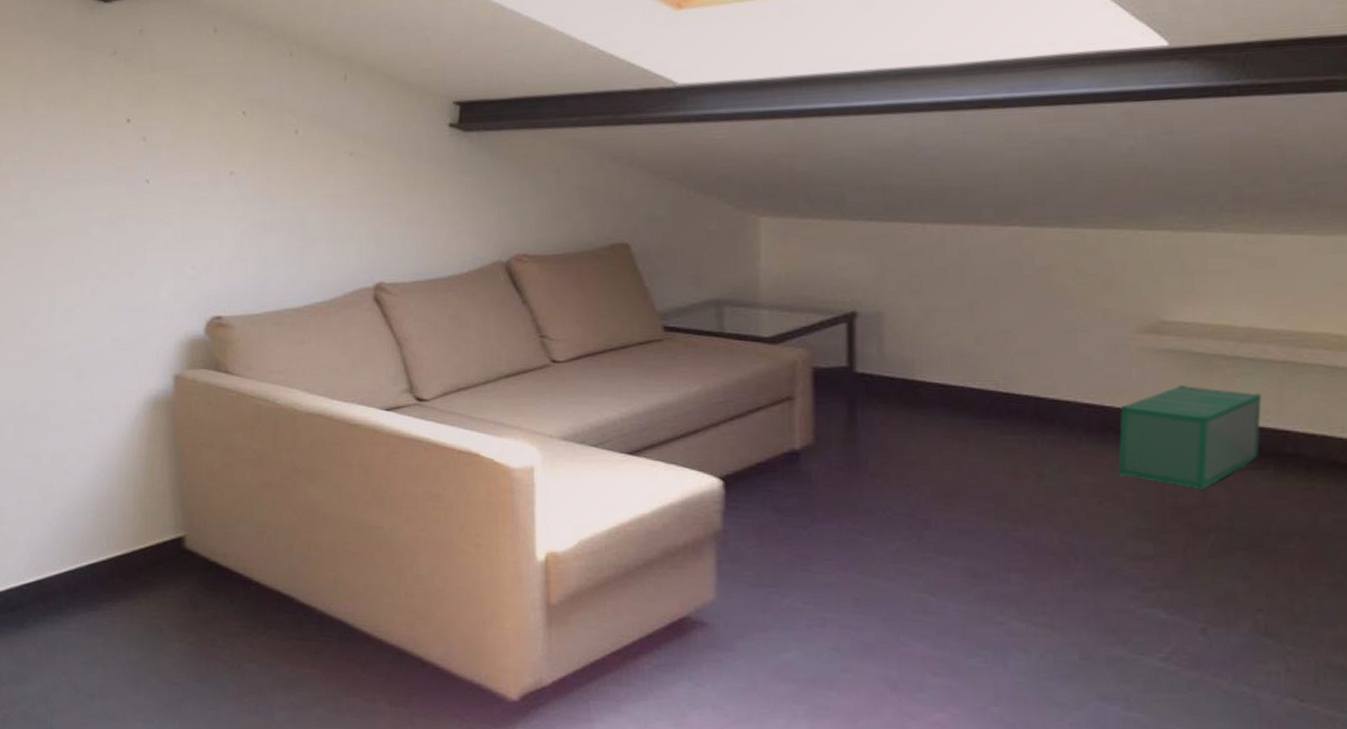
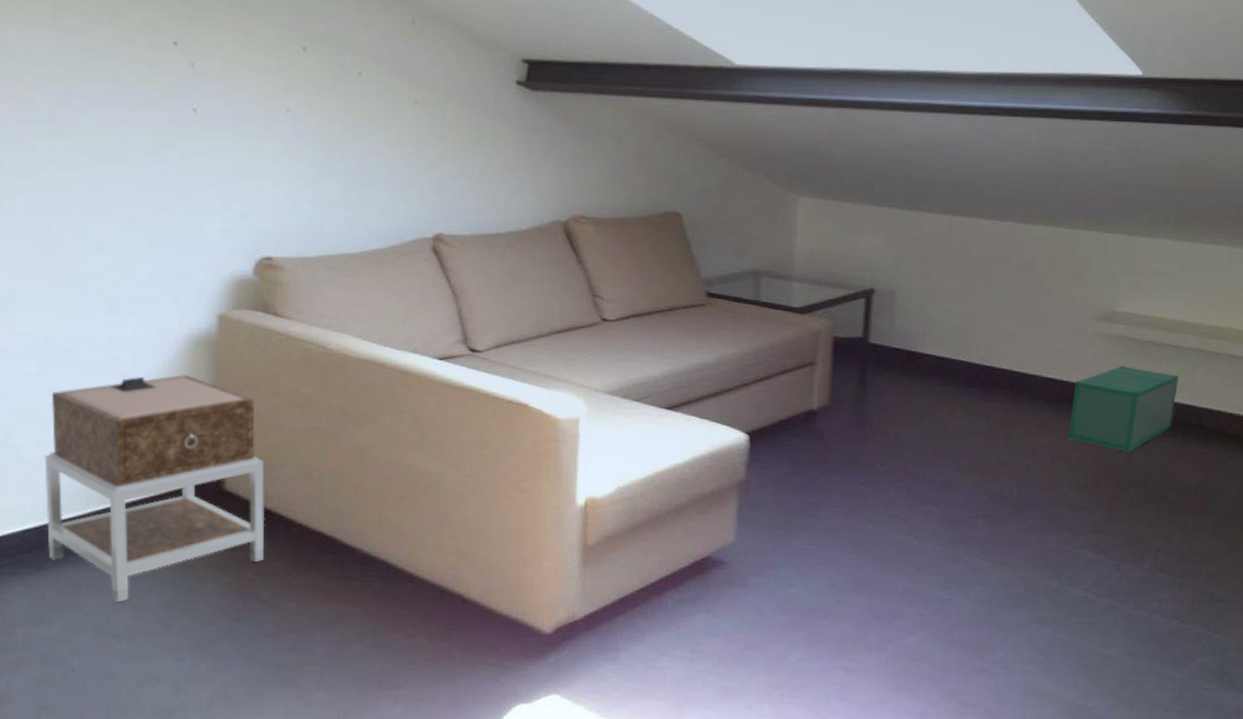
nightstand: none [24,434,224,662] -> present [44,374,265,603]

